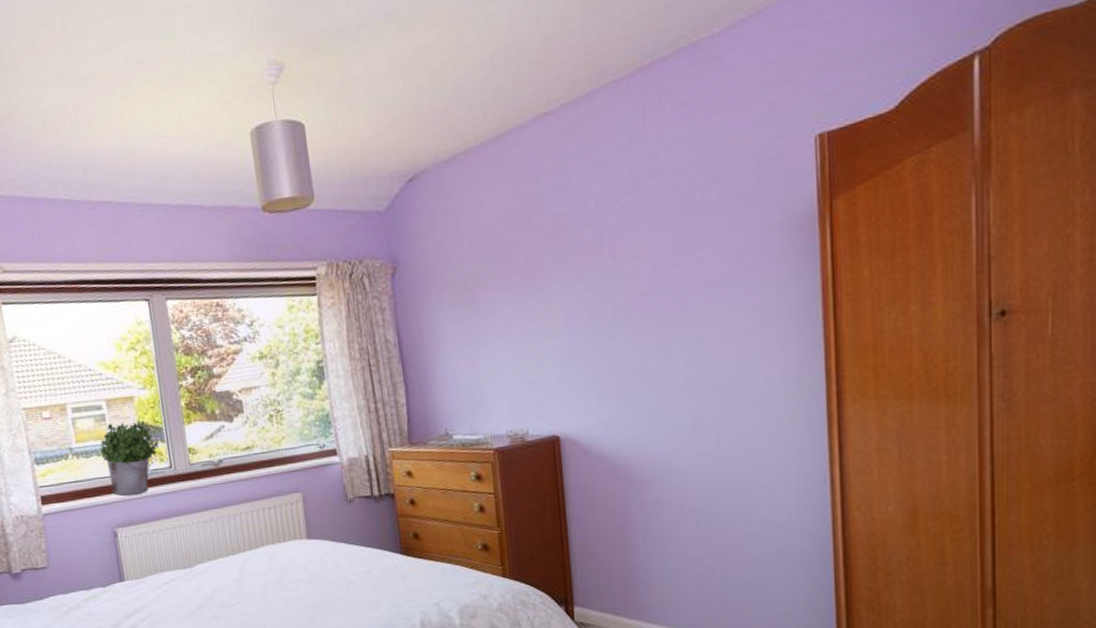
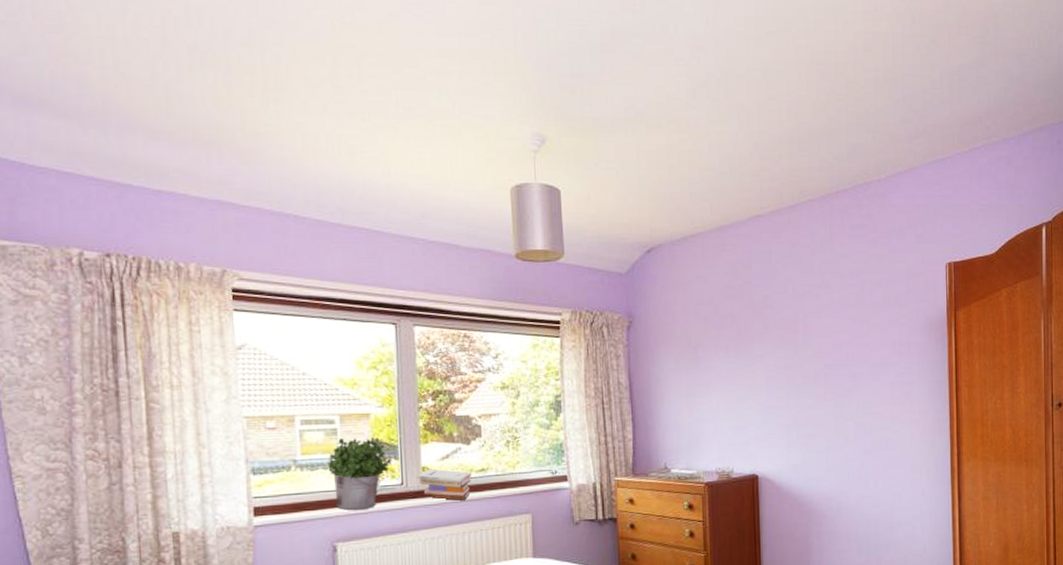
books: none [183,449,238,482] -> present [416,468,471,501]

